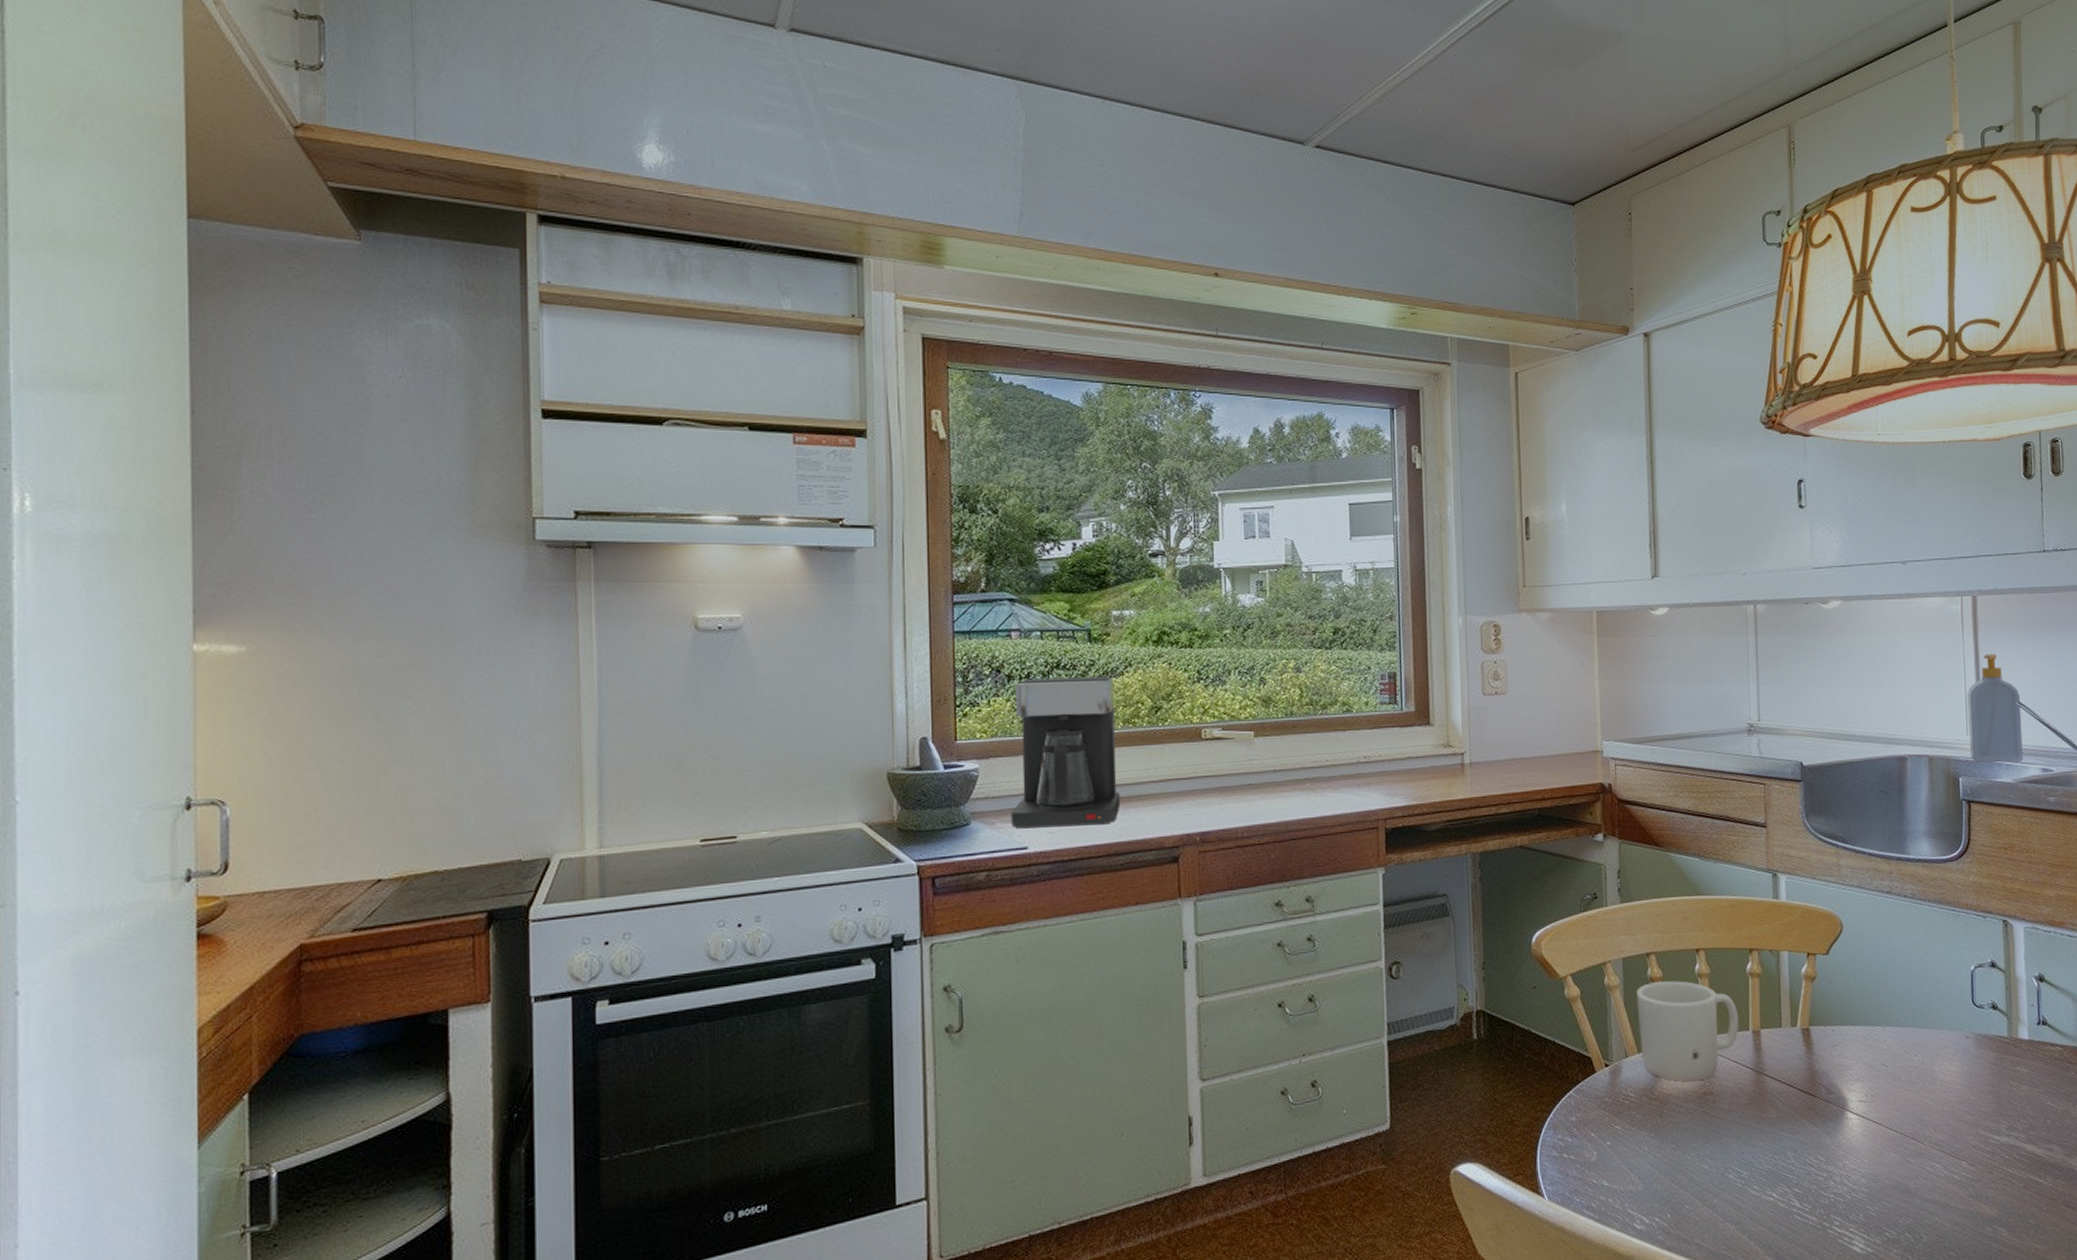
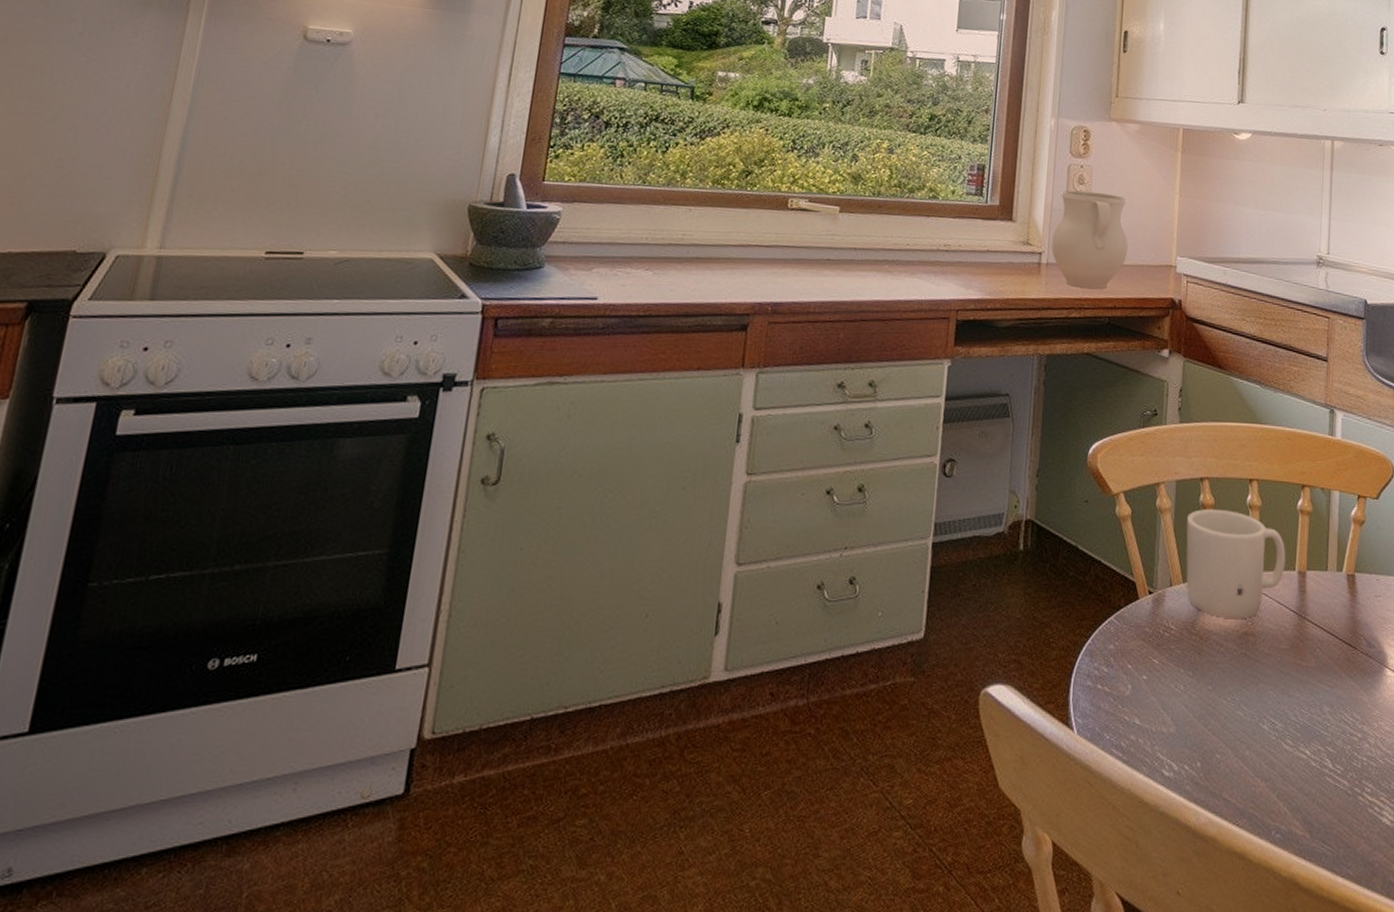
coffee maker: present [1011,676,1121,829] -> none [585,127,709,284]
ceramic jug: none [1473,686,1551,784] -> present [1051,190,1128,290]

